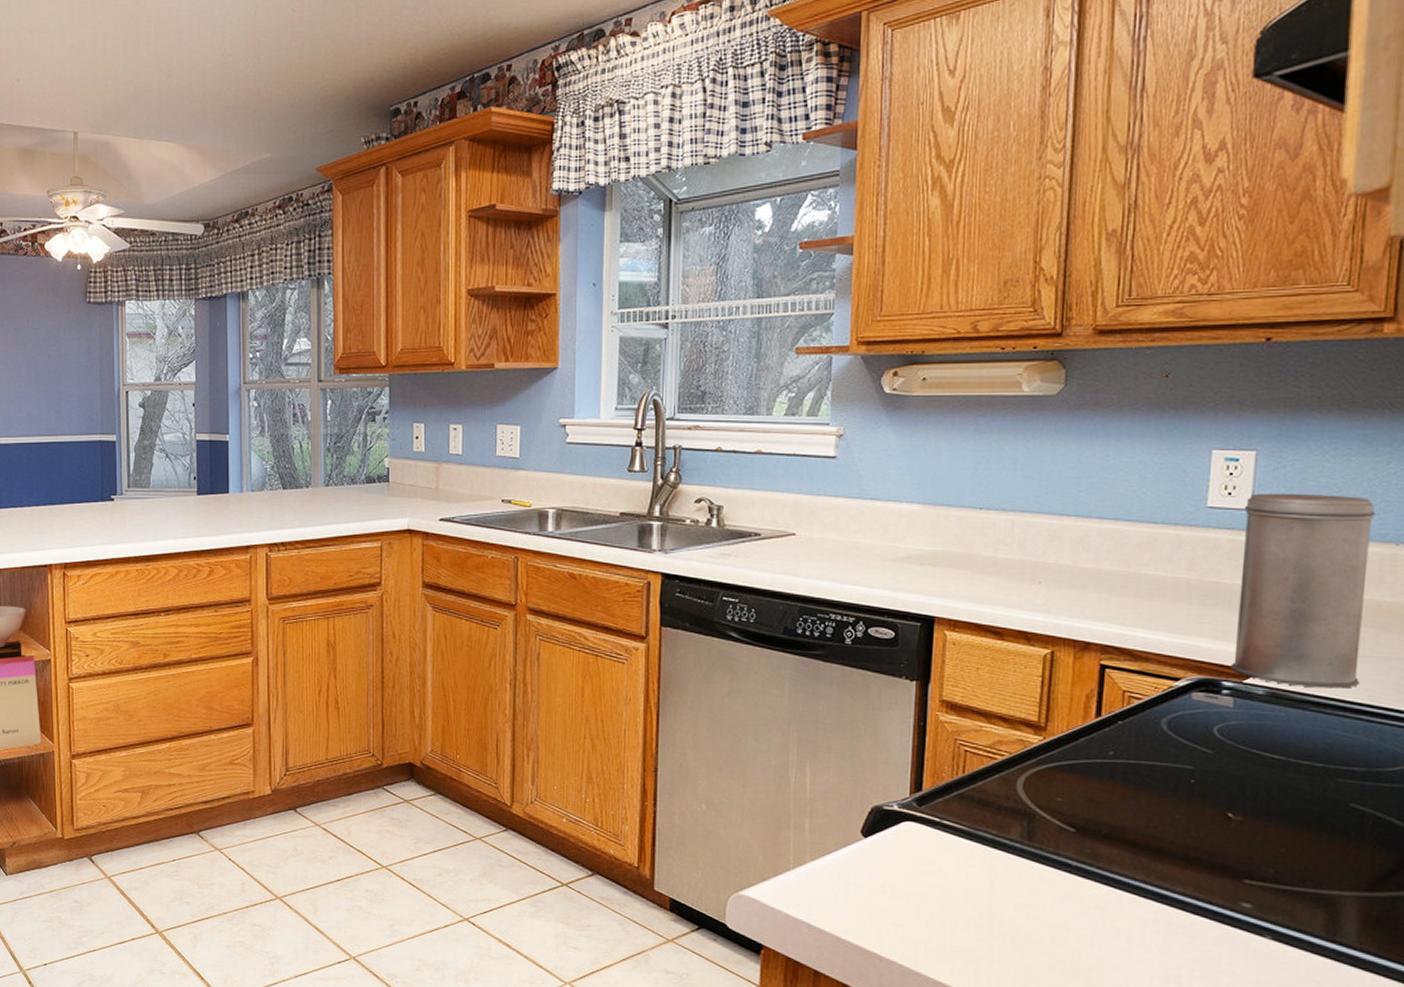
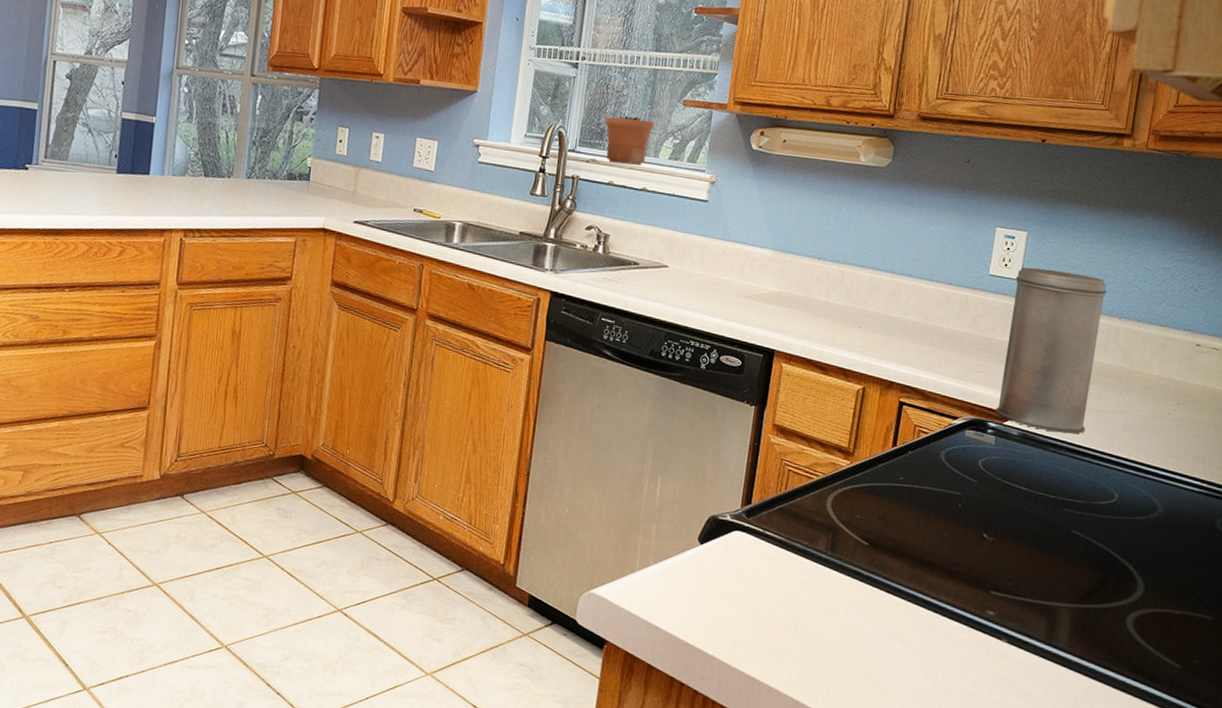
planter: none [706,374,764,428] -> present [605,115,655,165]

